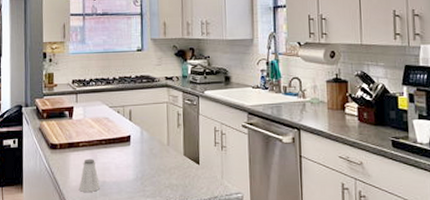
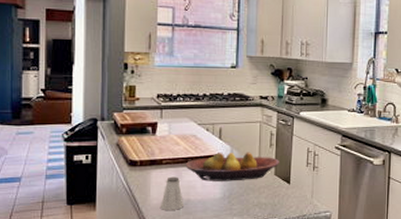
fruit bowl: none [99,133,188,163] -> present [185,152,279,181]

